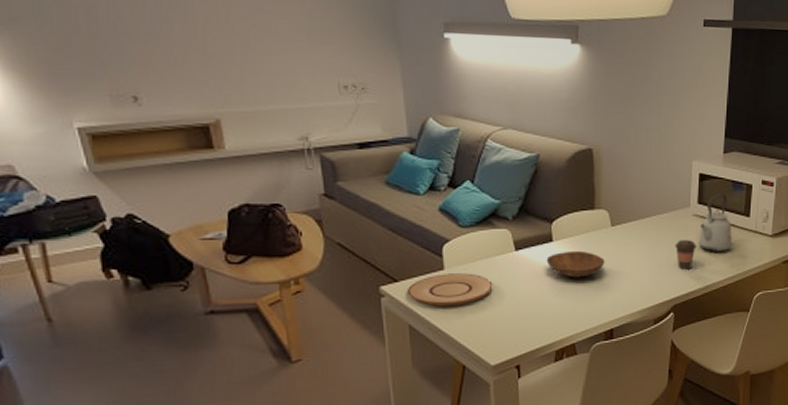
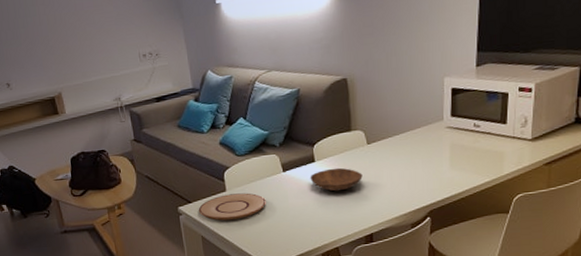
coffee cup: present [675,240,696,271] -> none [429,150,451,179]
kettle: present [698,193,732,252] -> none [452,104,488,160]

